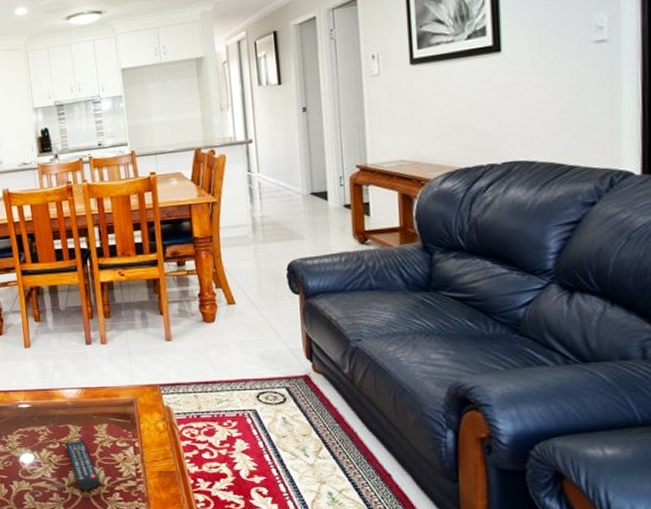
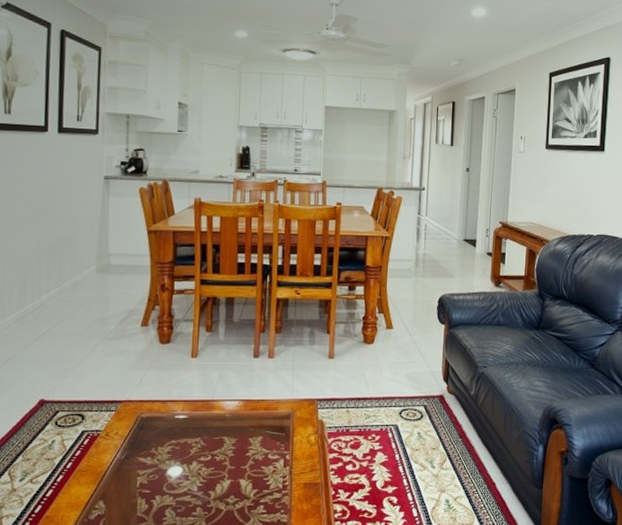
remote control: present [65,440,100,490] -> none [217,452,246,503]

